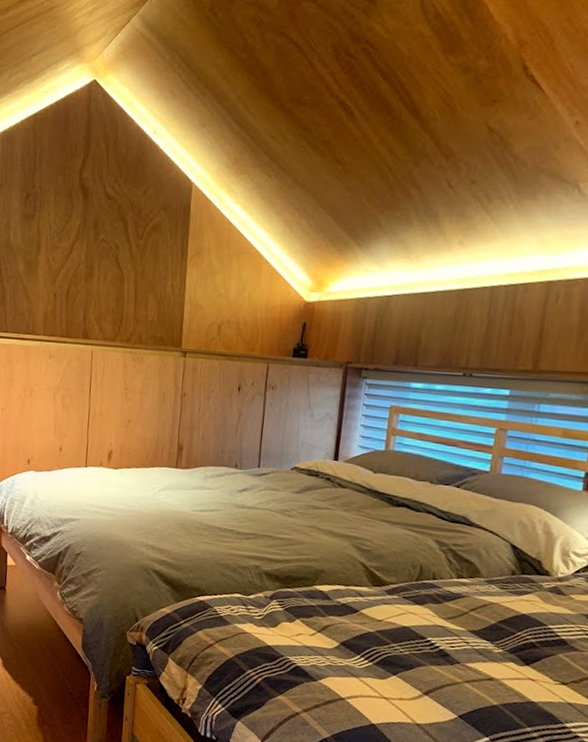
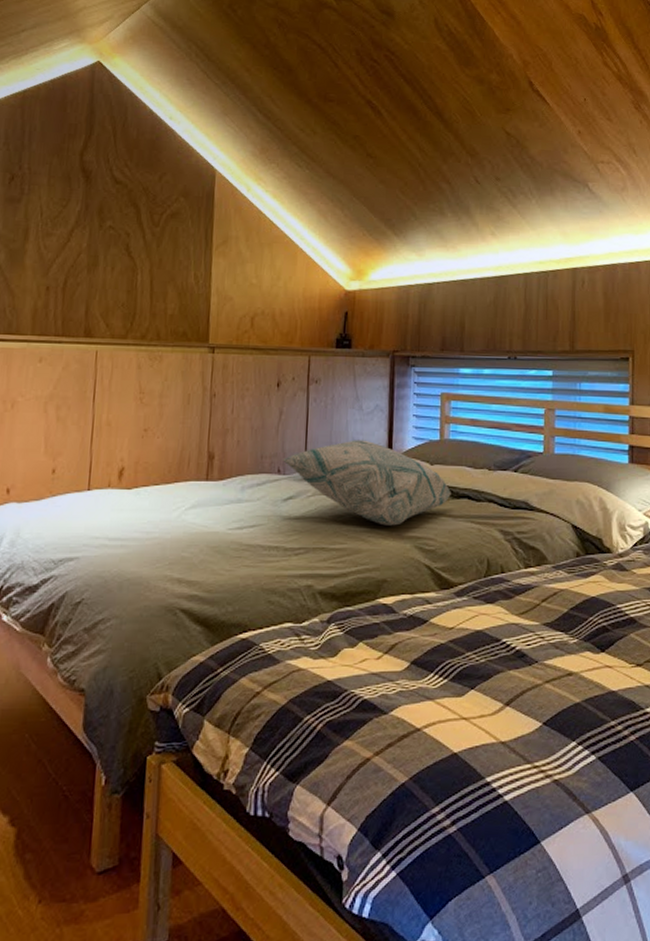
decorative pillow: none [239,443,391,525] -> present [281,439,451,526]

